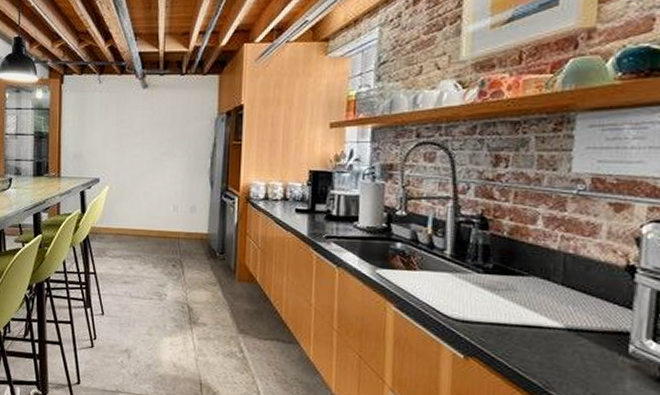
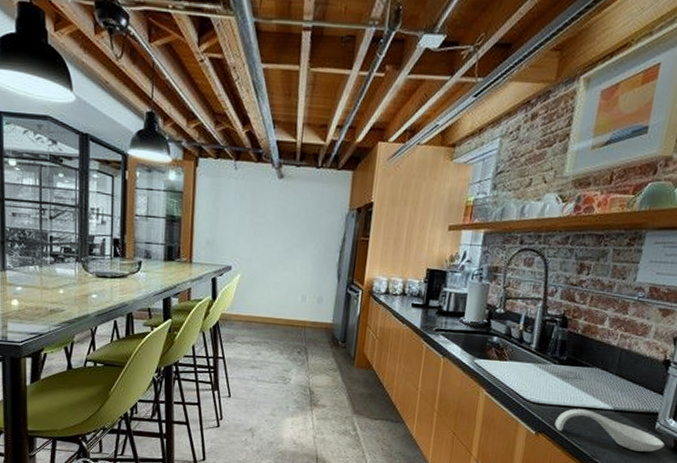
spoon rest: none [488,326,646,383] -> present [555,408,665,452]

